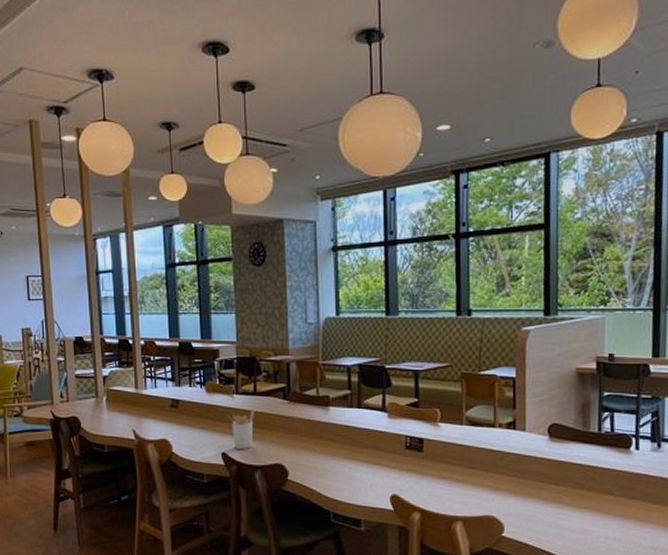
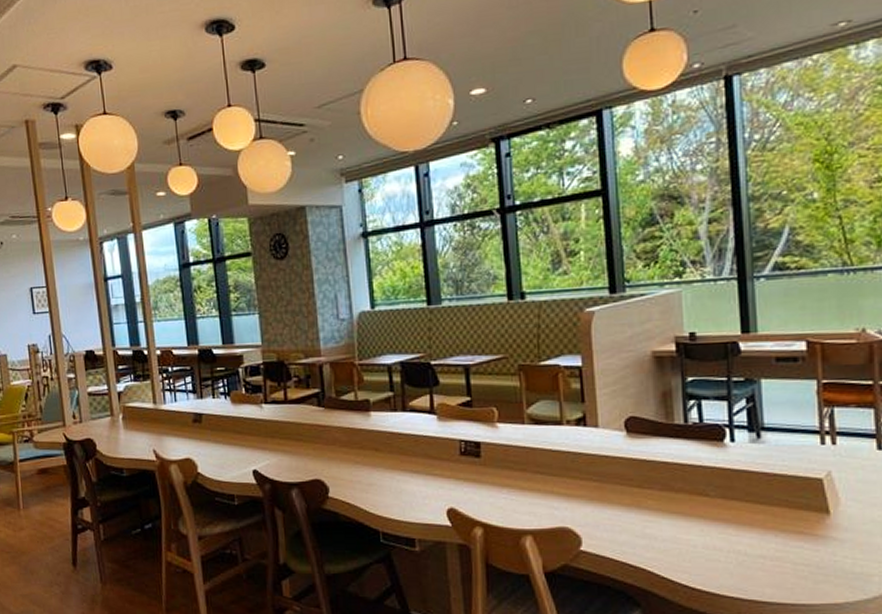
utensil holder: present [228,409,255,449] -> none [257,419,287,465]

